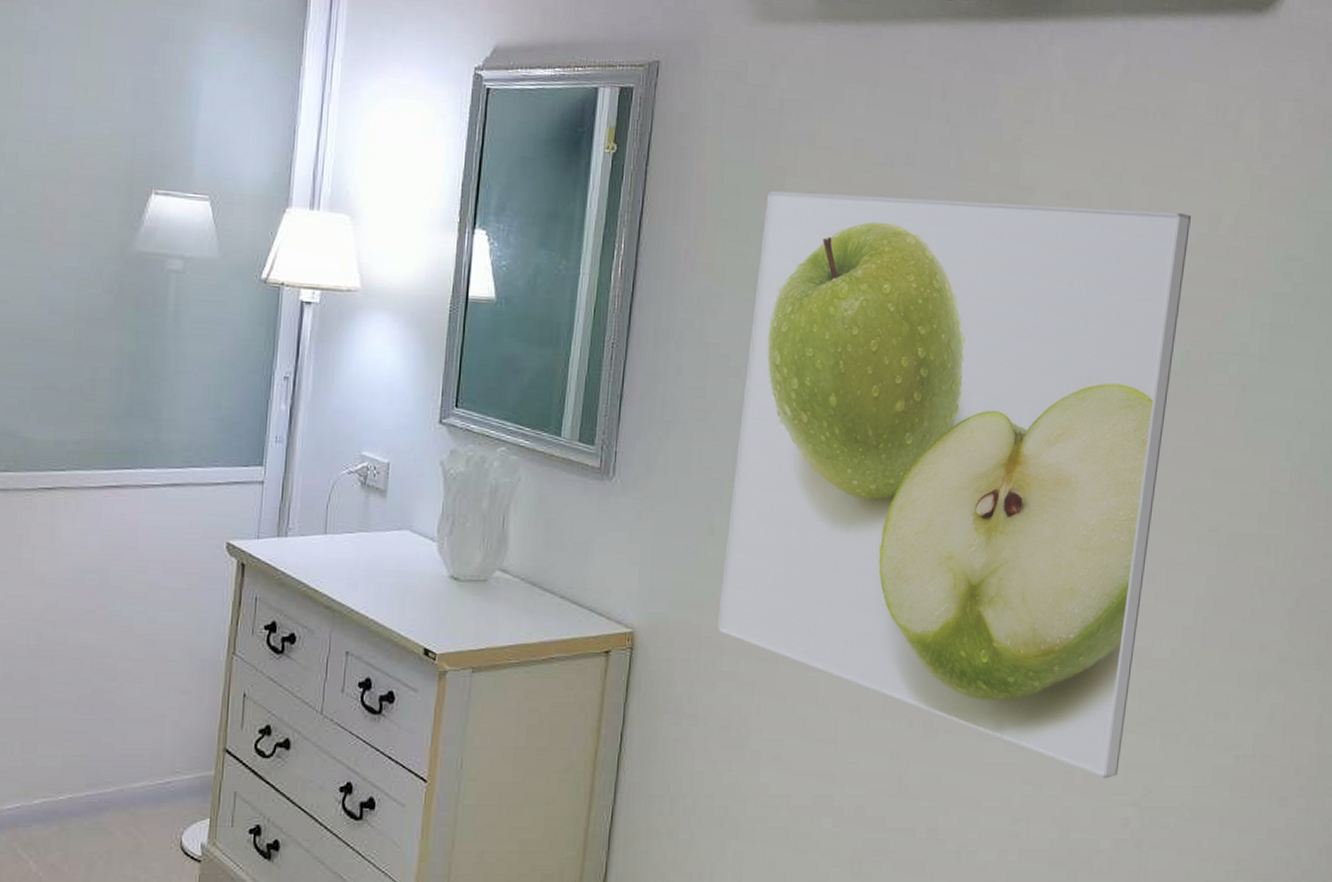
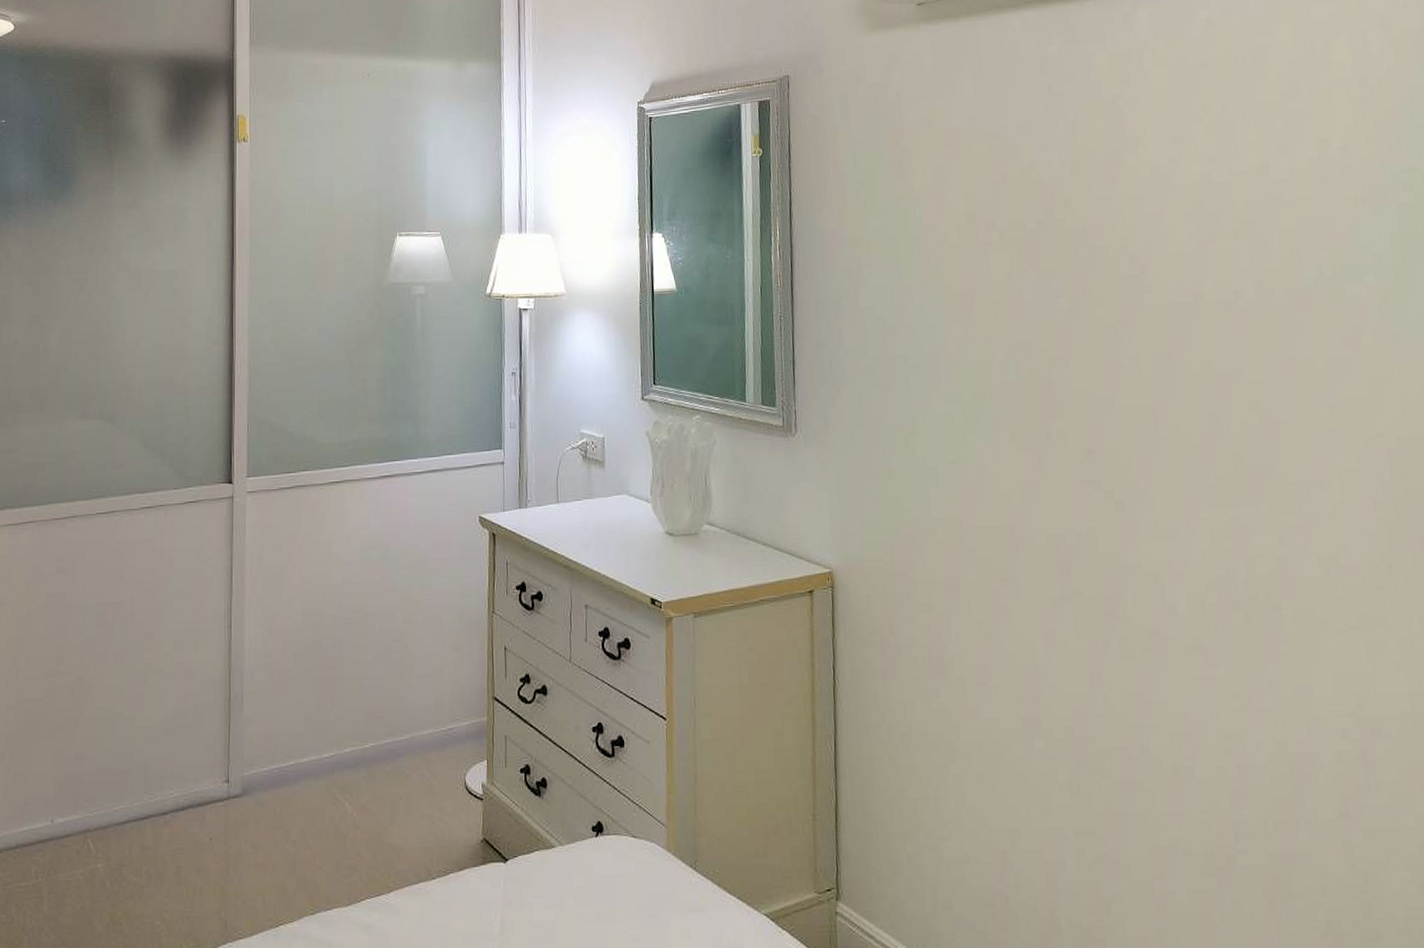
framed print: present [716,190,1192,779] -> none [897,142,1327,689]

